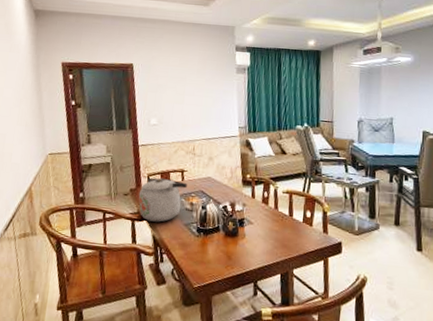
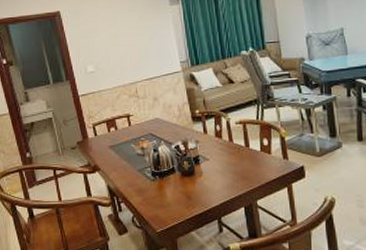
kettle: present [138,177,187,222] -> none [86,126,135,172]

